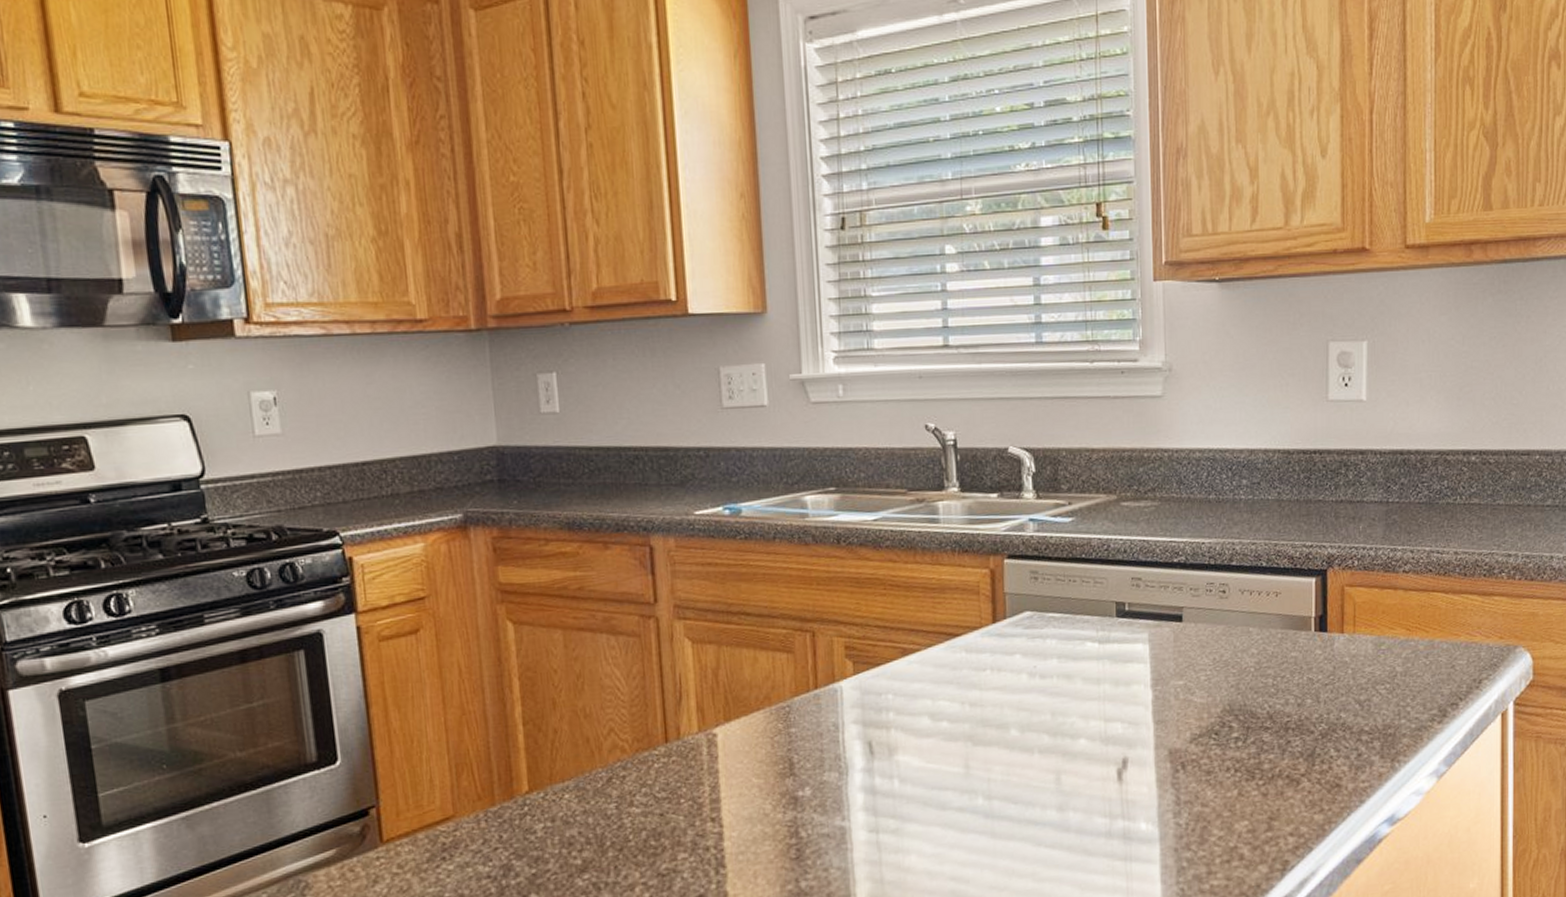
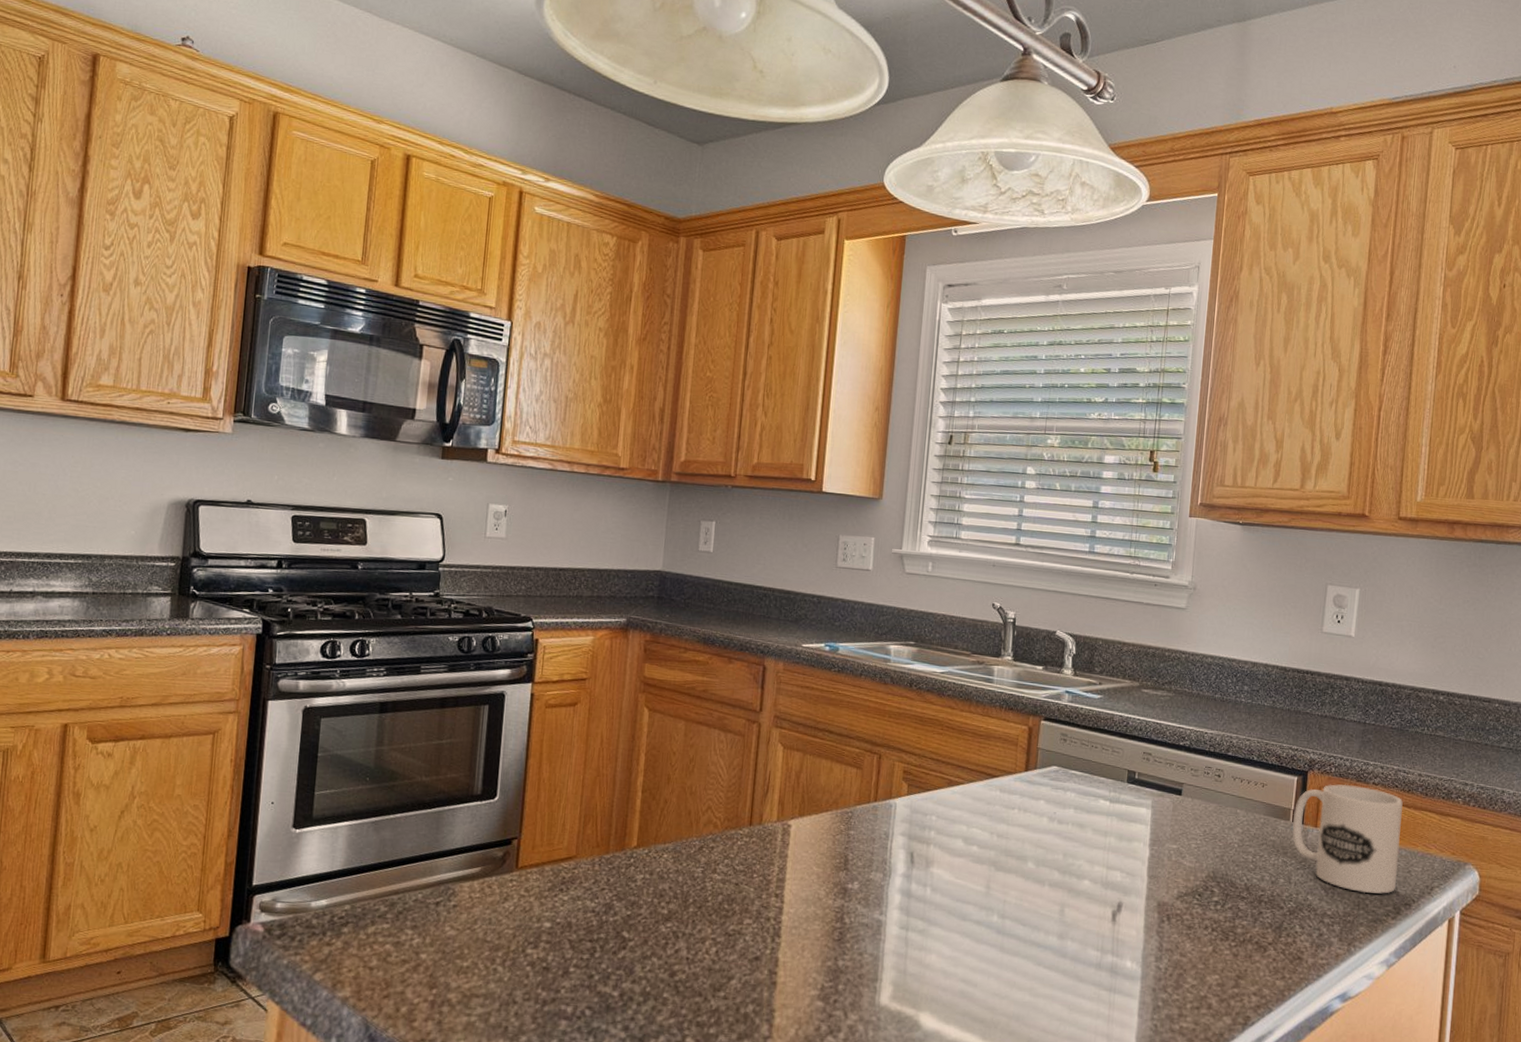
mug: none [1314,577,1440,700] -> present [1292,784,1403,894]

